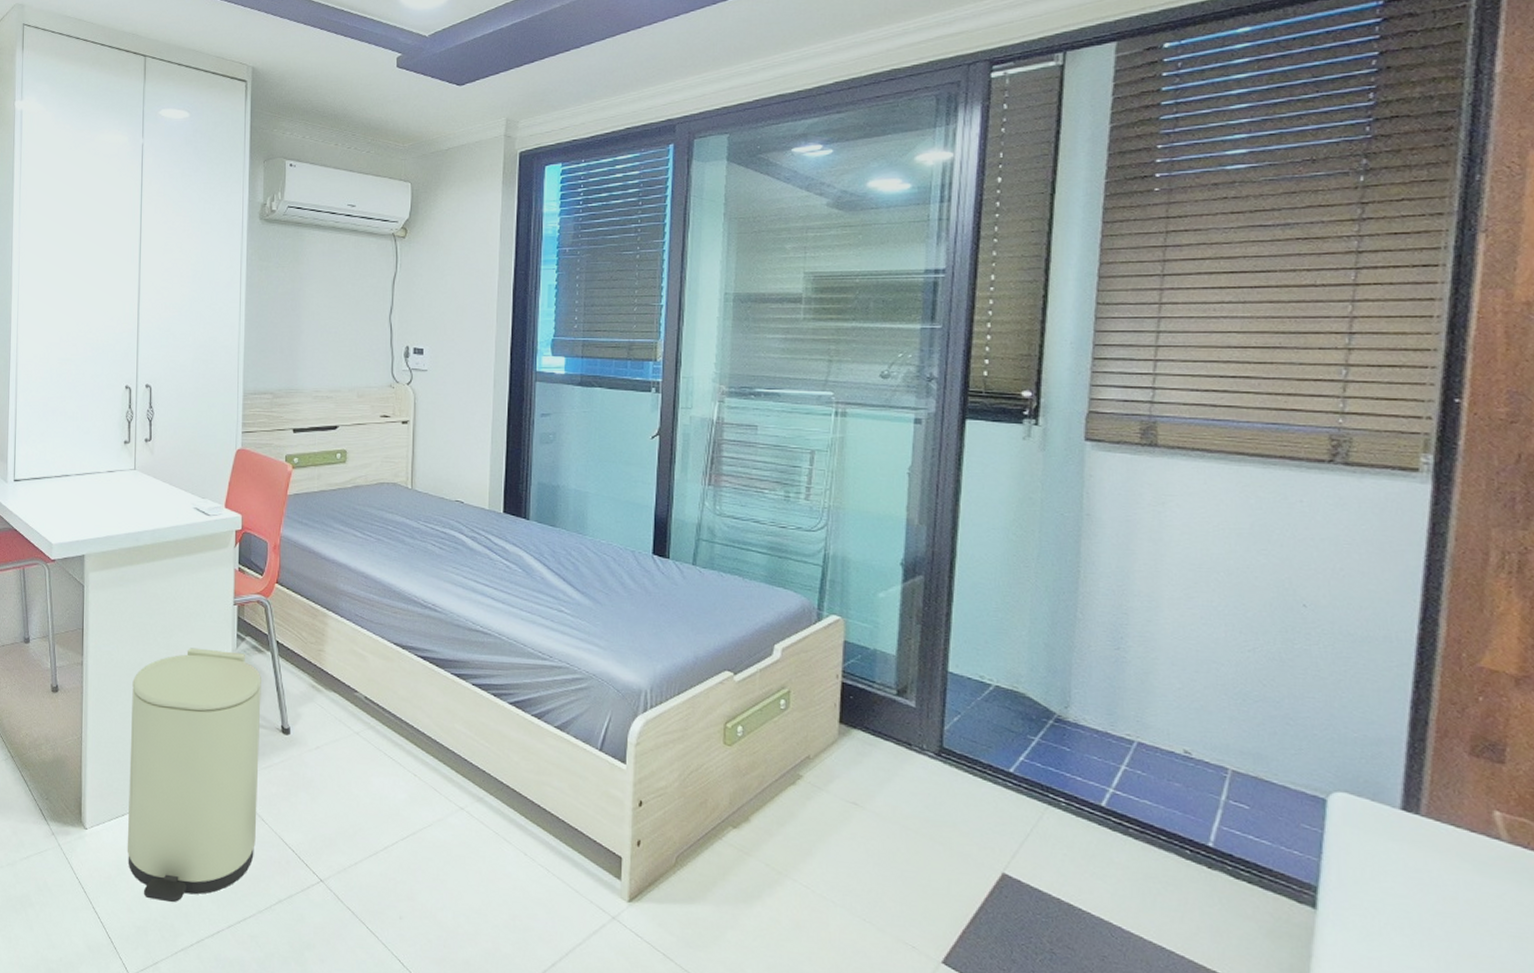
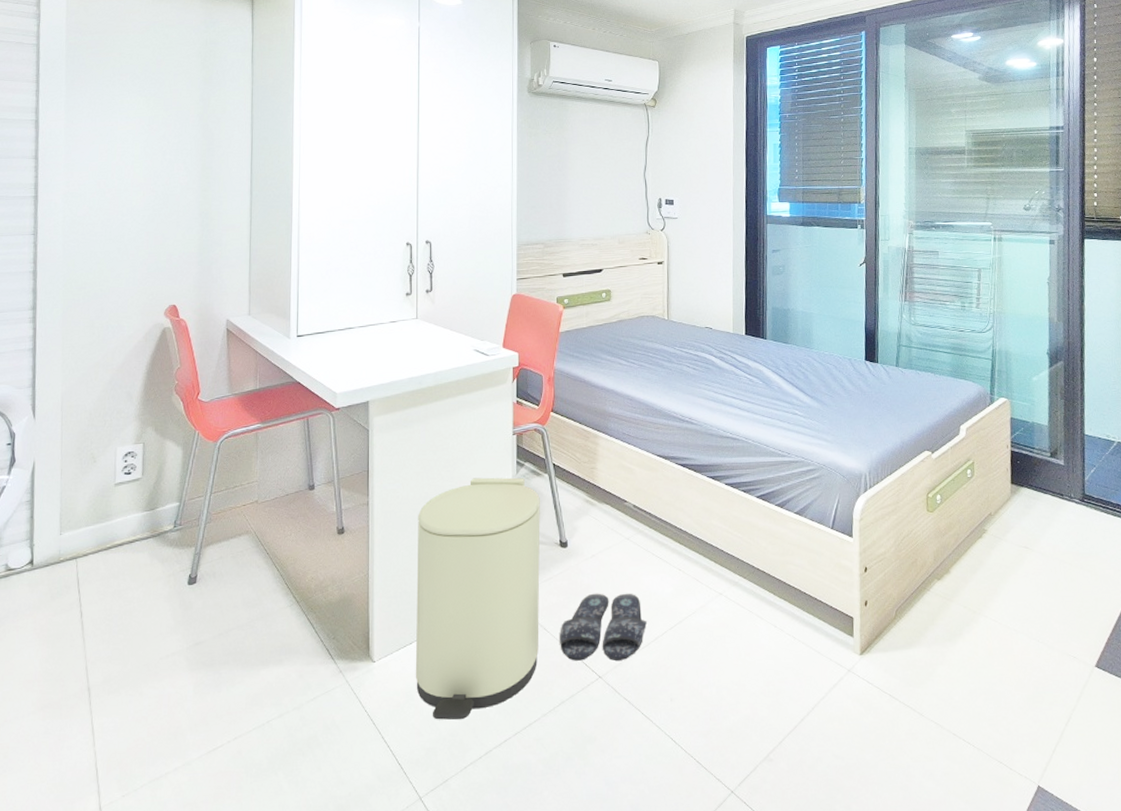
slippers: none [279,788,377,866] -> present [560,593,648,661]

